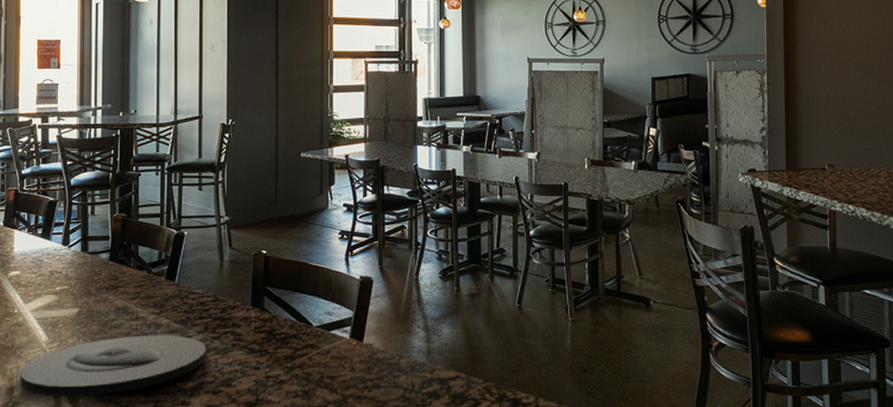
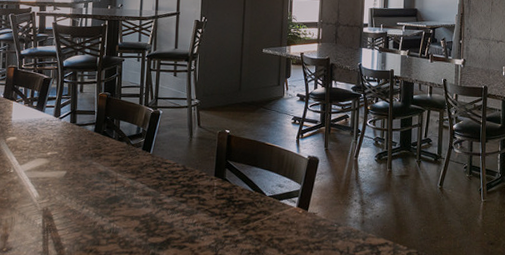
plate: present [20,335,207,396] -> none [13,196,175,246]

